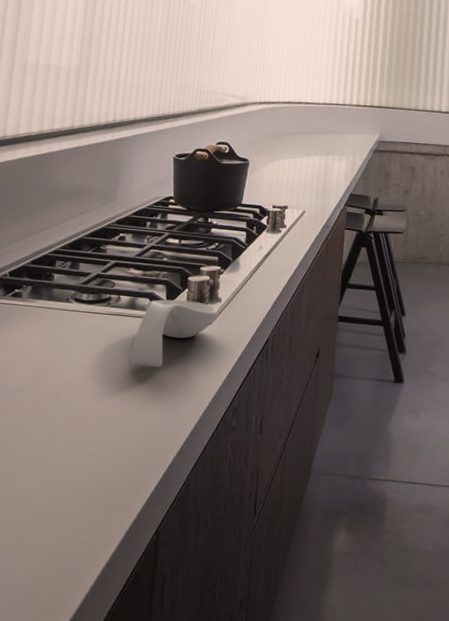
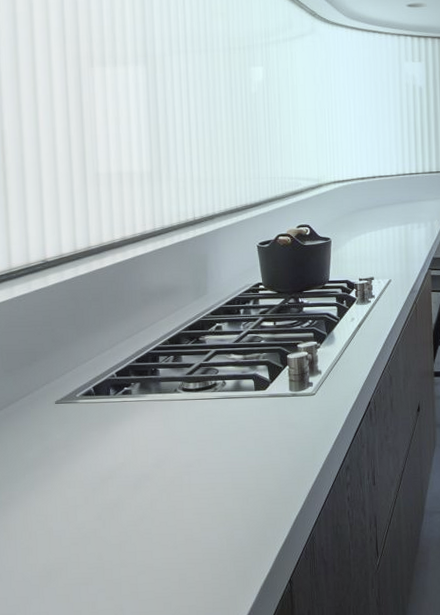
spoon rest: present [129,299,218,367] -> none [242,376,320,440]

